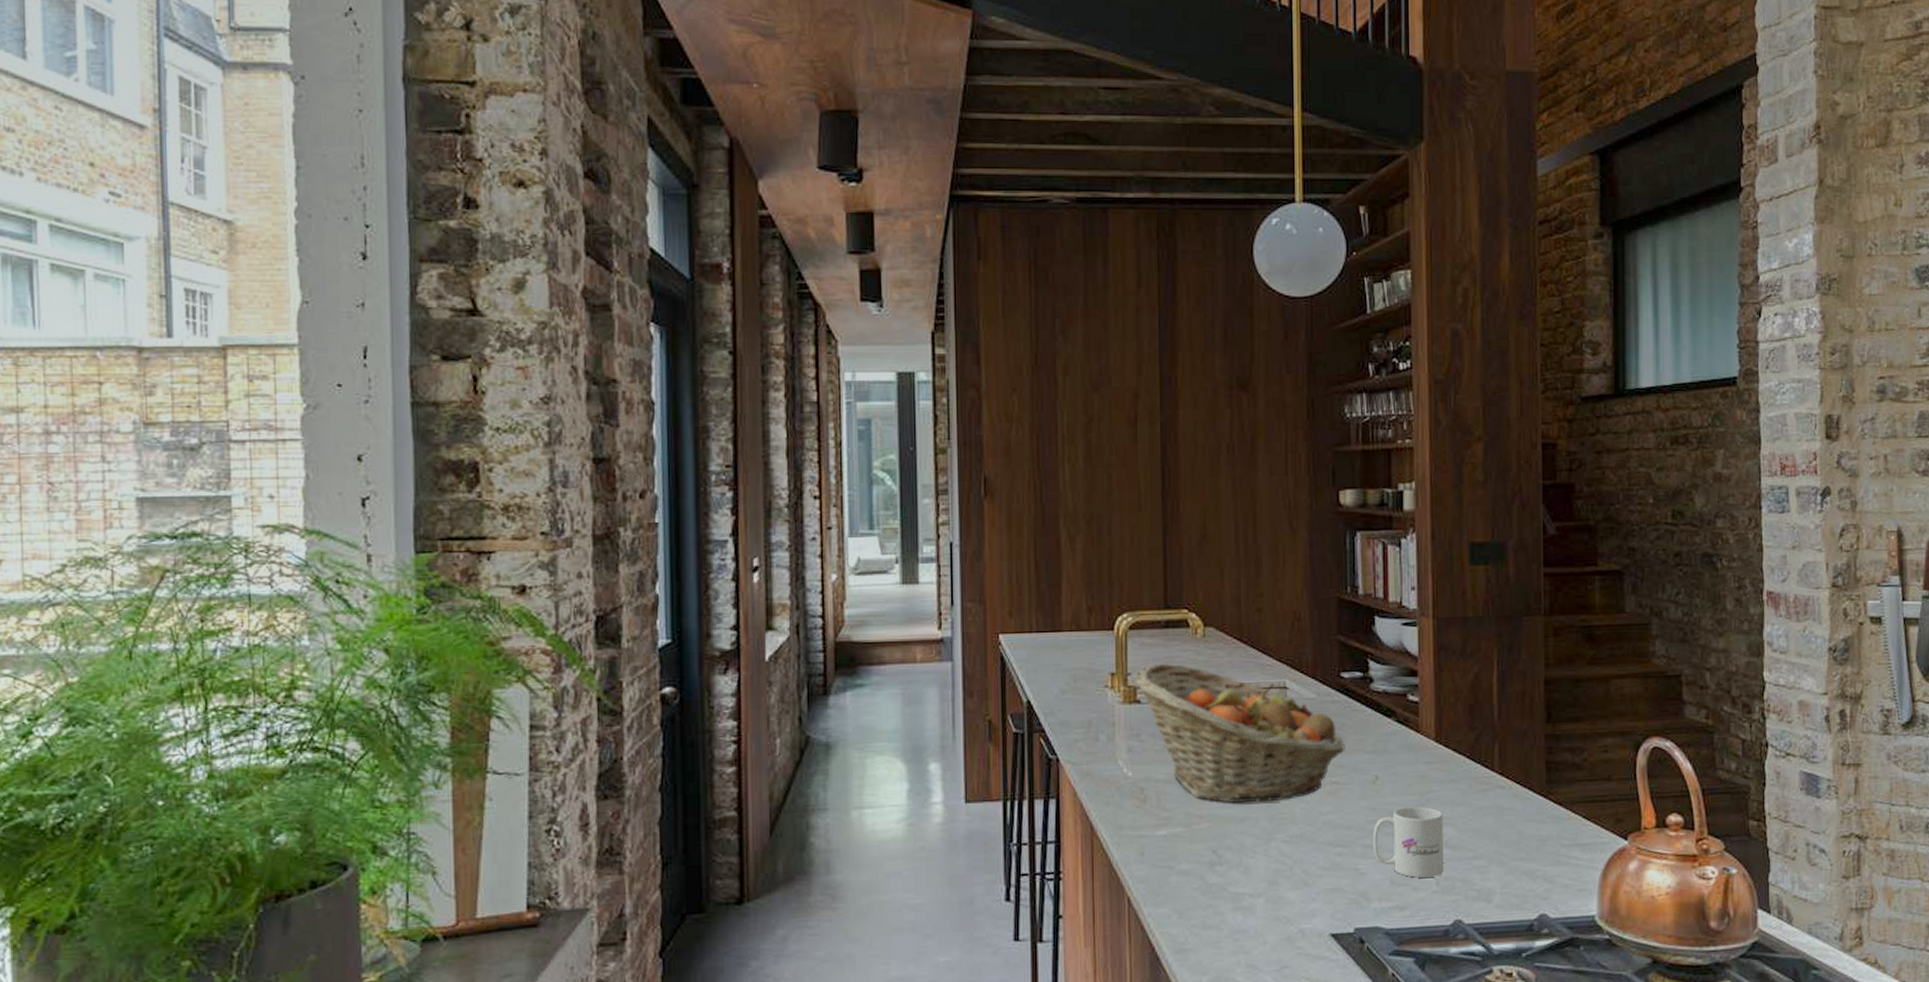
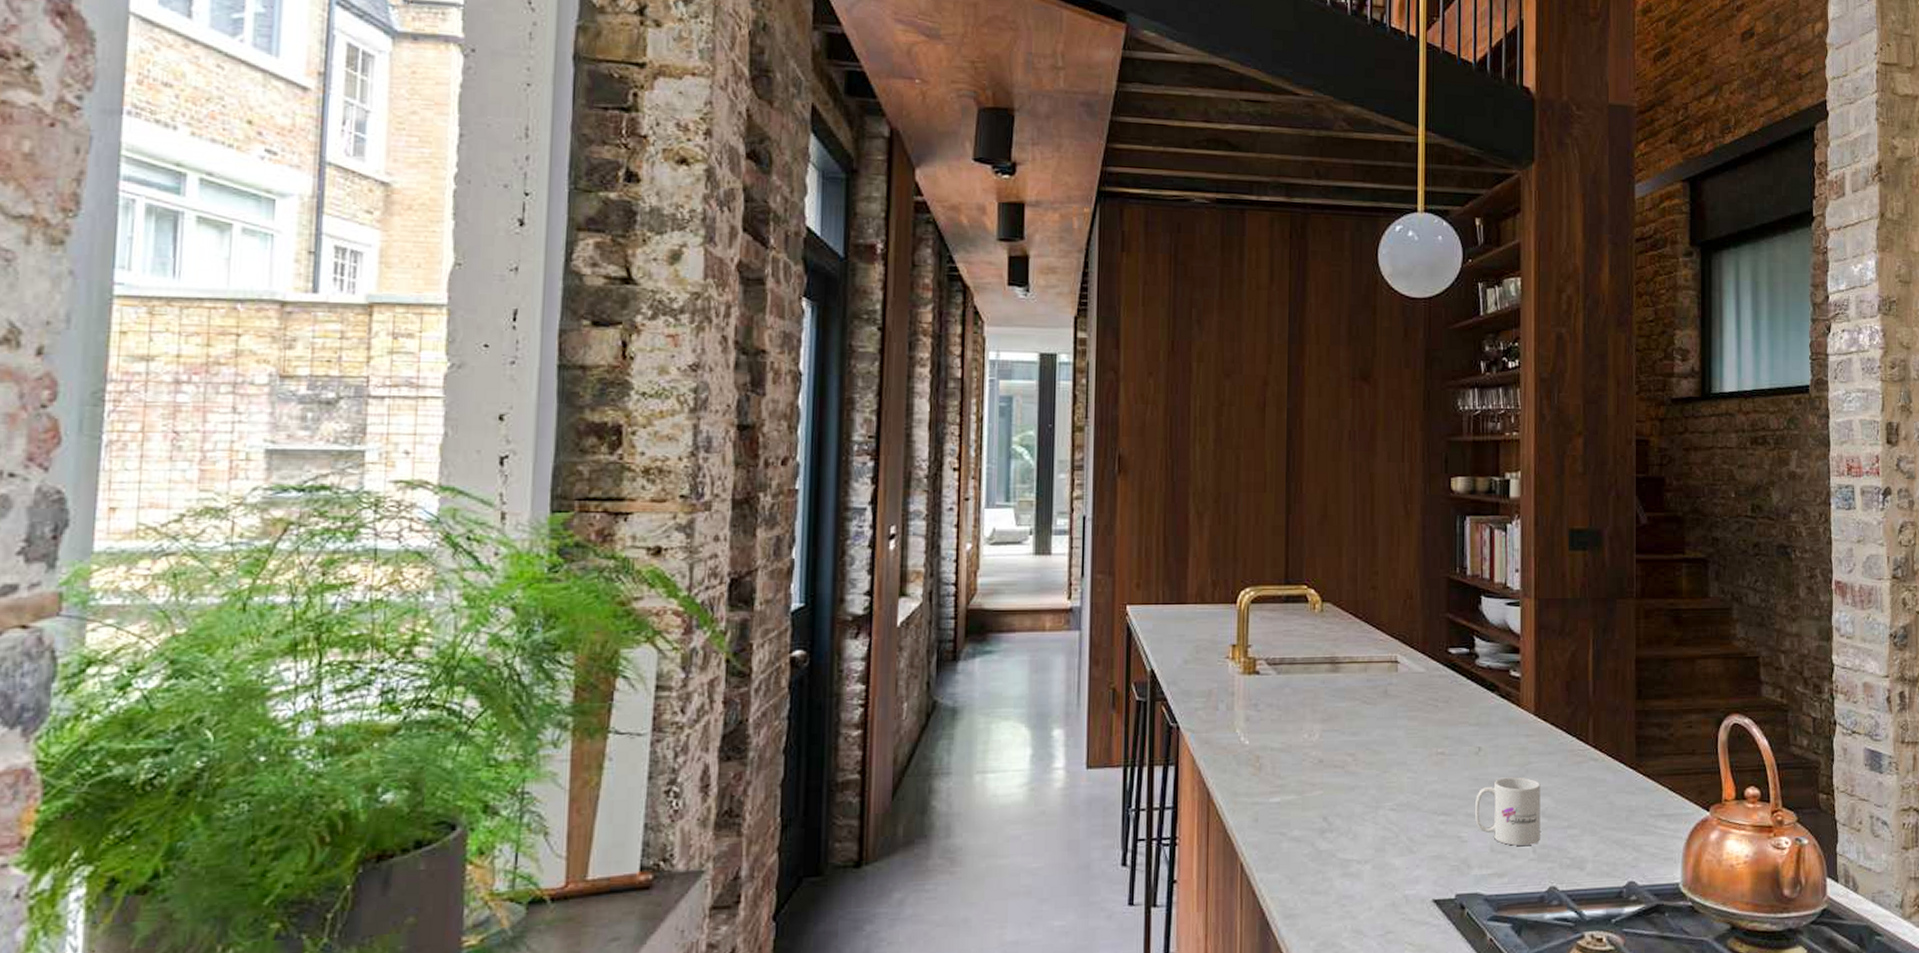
fruit basket: present [1134,663,1345,803] -> none [1254,636,1451,772]

